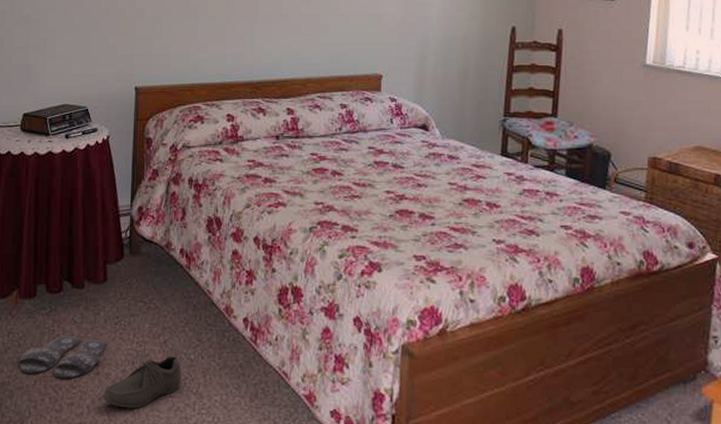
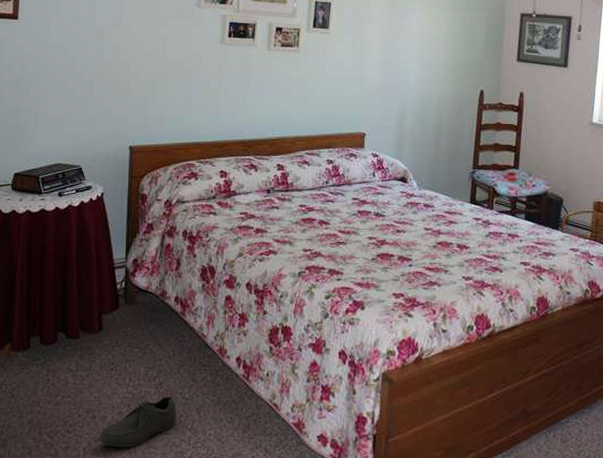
slippers: present [19,335,107,379] -> none [13,383,103,425]

